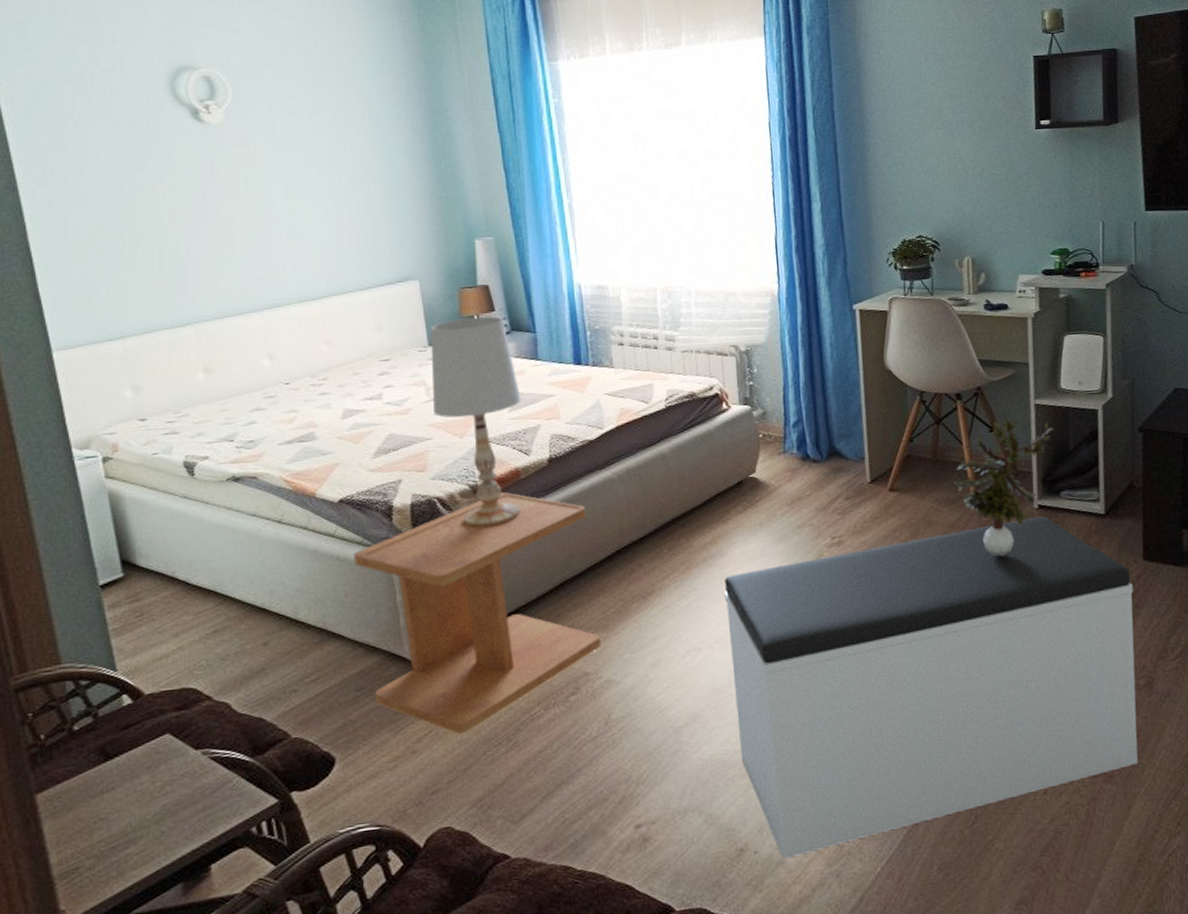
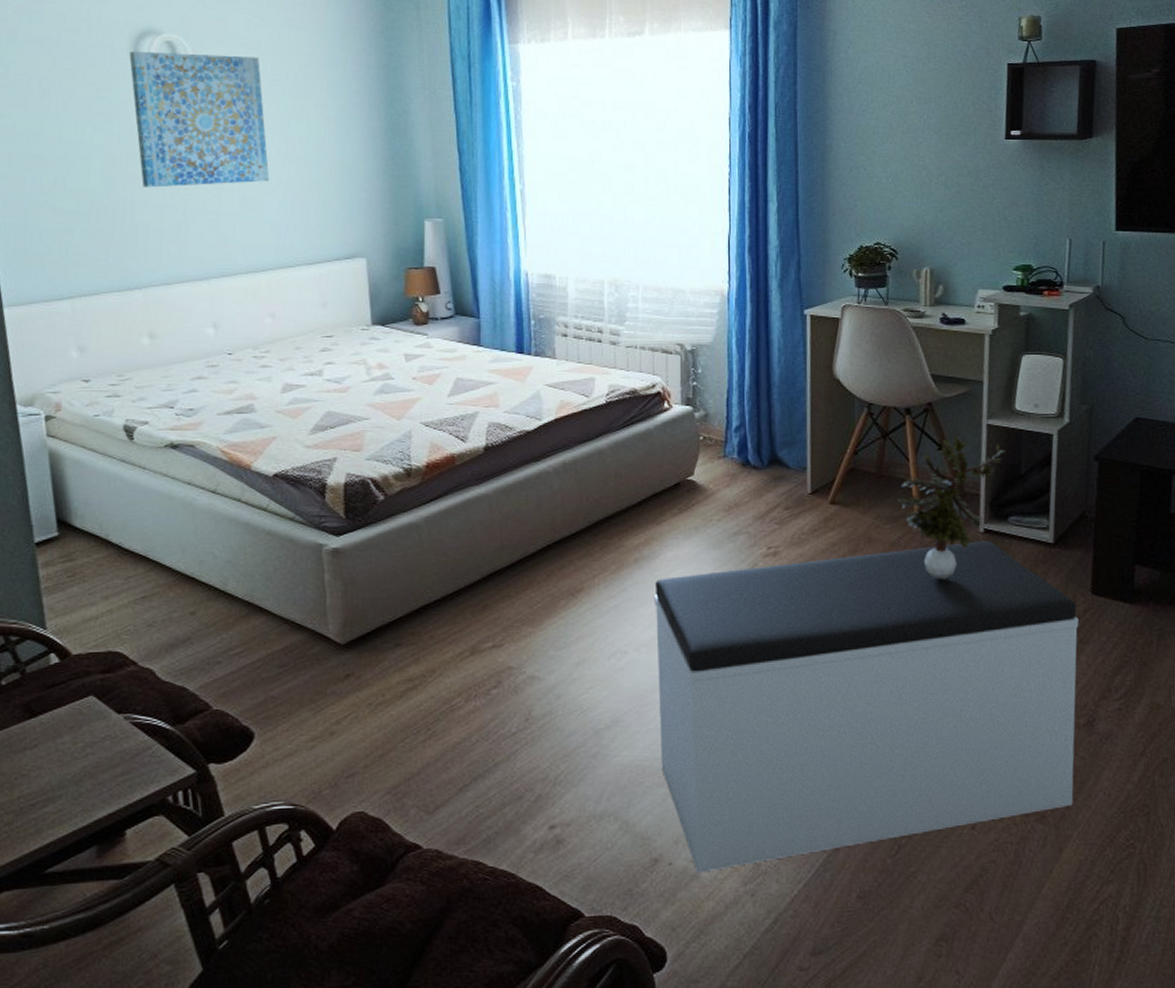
wall art: none [166,87,317,223] -> present [129,51,270,188]
side table: present [354,491,601,735] -> none [285,477,526,720]
table lamp: present [430,316,521,527] -> none [373,298,461,511]

